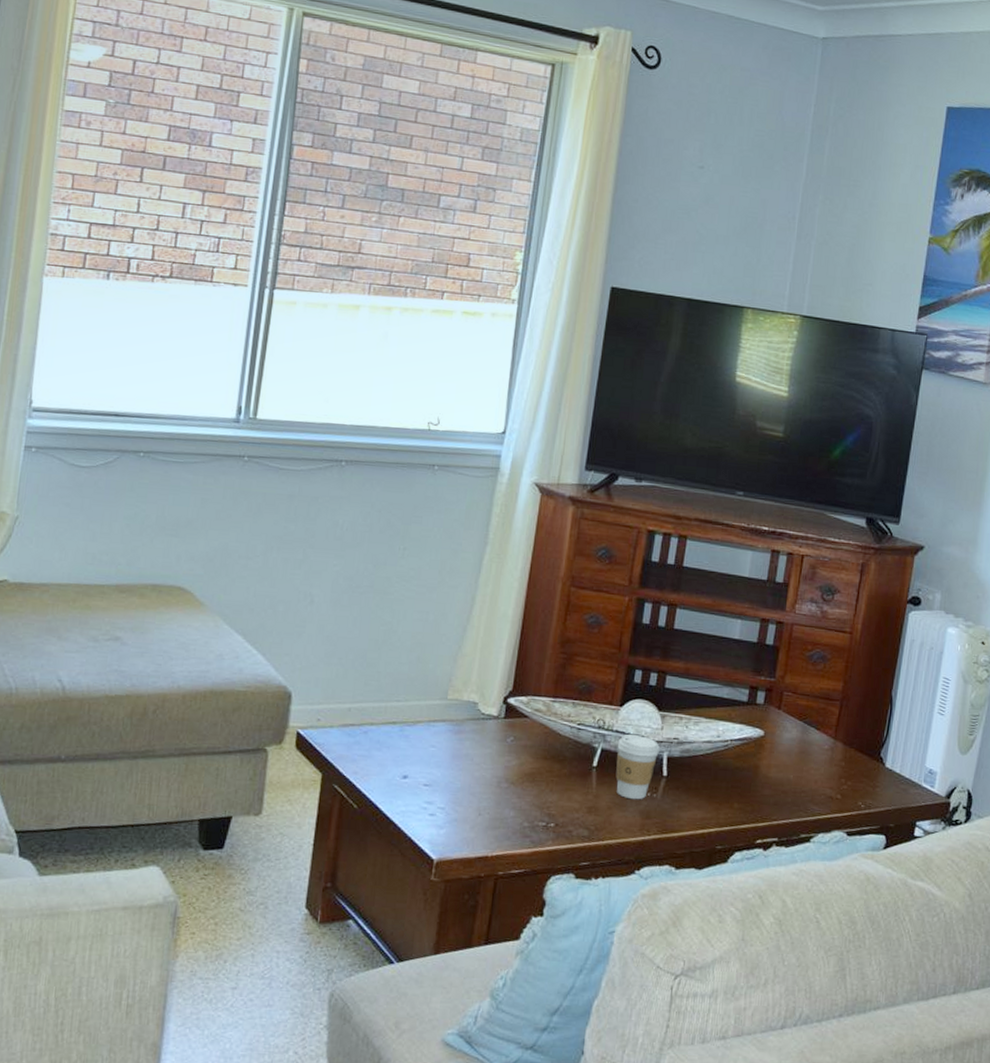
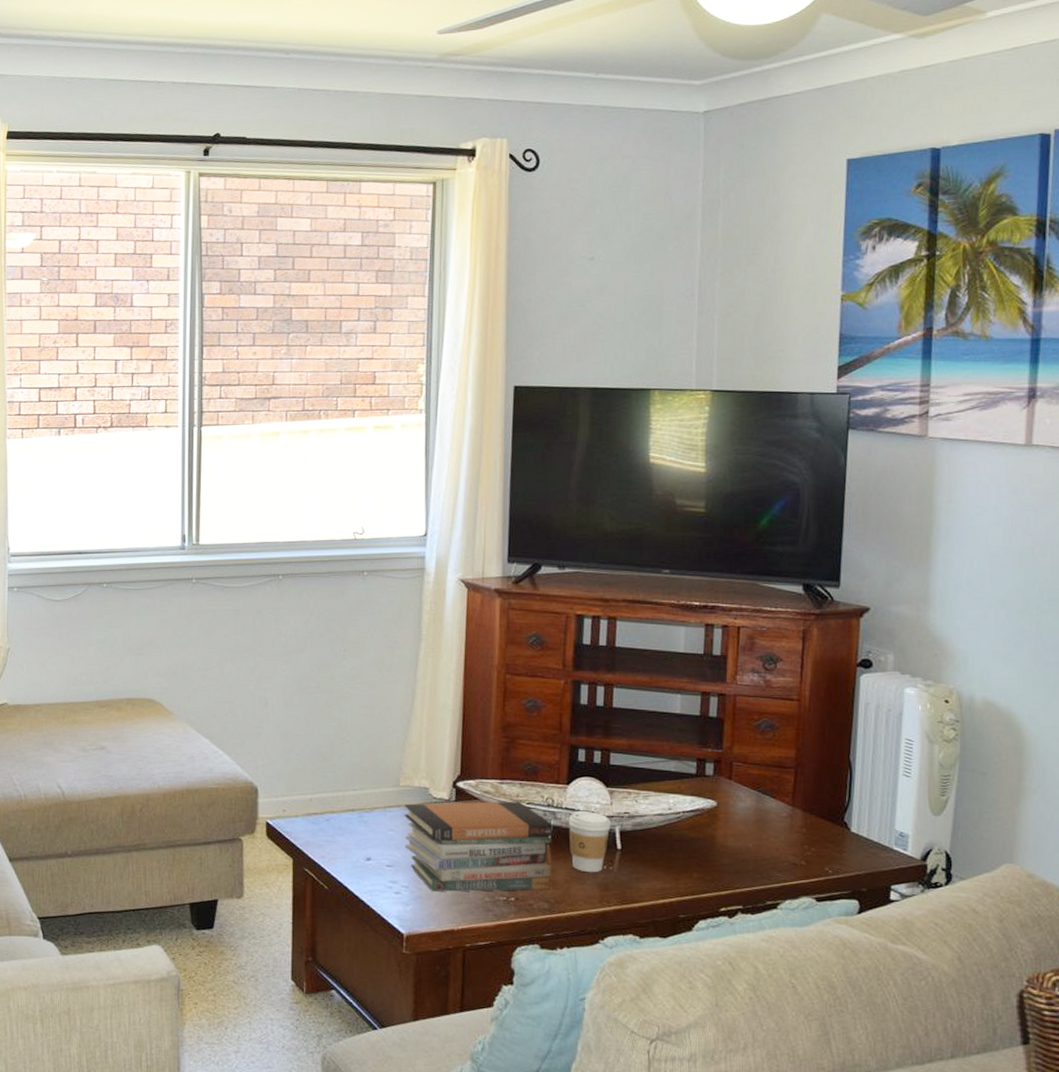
book stack: none [445,719,603,817] -> present [404,801,554,892]

